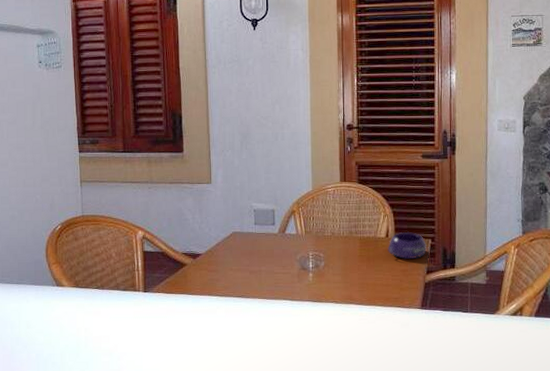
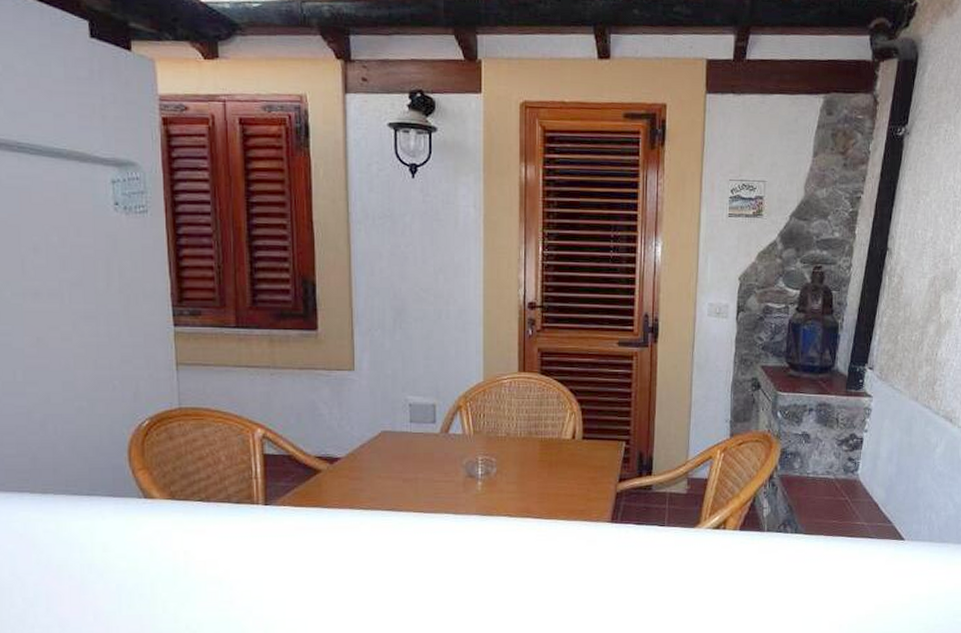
bowl: present [388,231,428,260] -> none [574,432,621,466]

